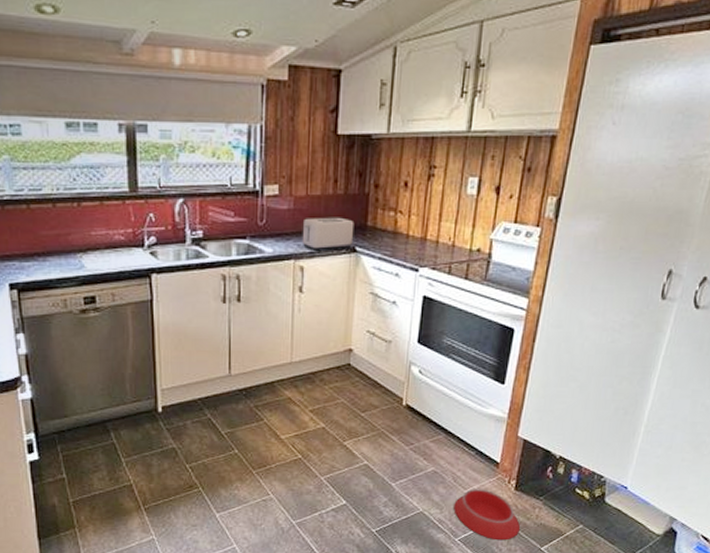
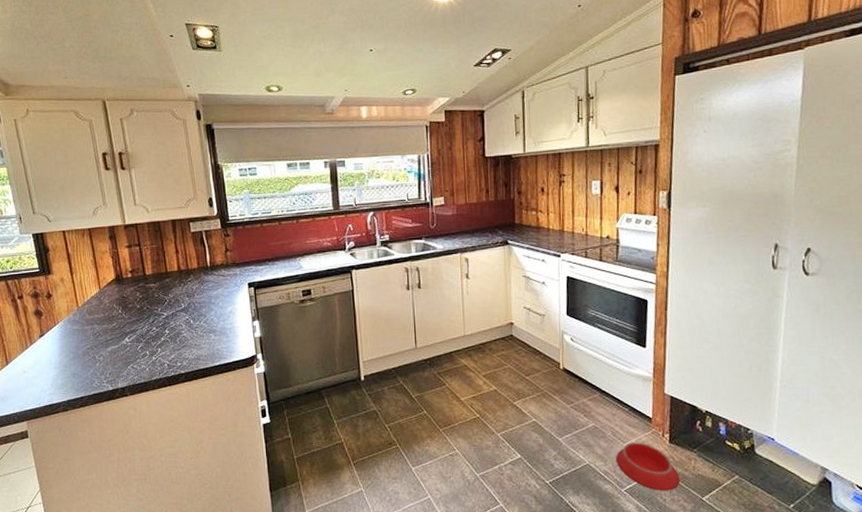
toaster: present [302,217,355,251] -> none [464,218,506,245]

